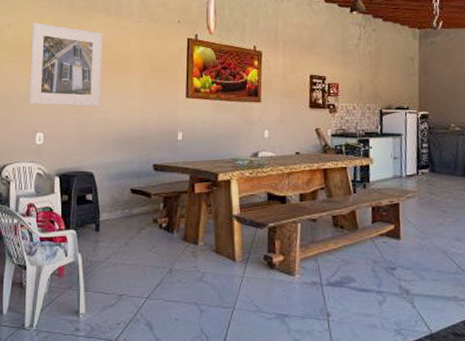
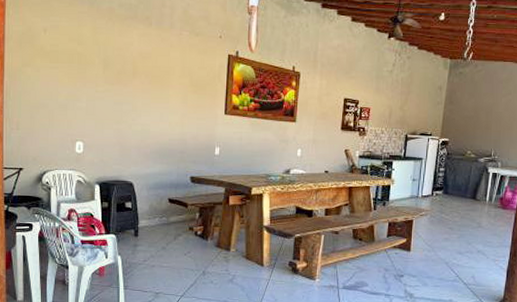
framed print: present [28,22,103,107] -> none [67,27,144,119]

